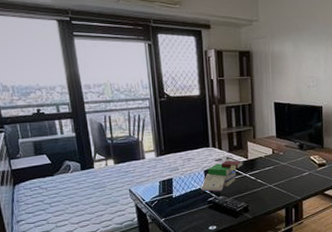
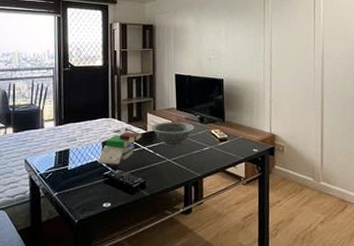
decorative bowl: none [252,149,295,173] -> present [151,122,195,147]

